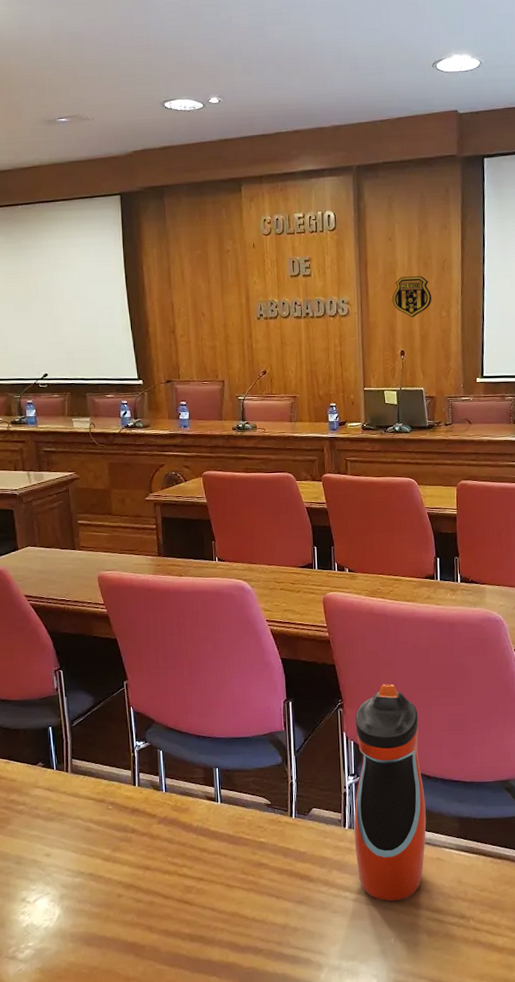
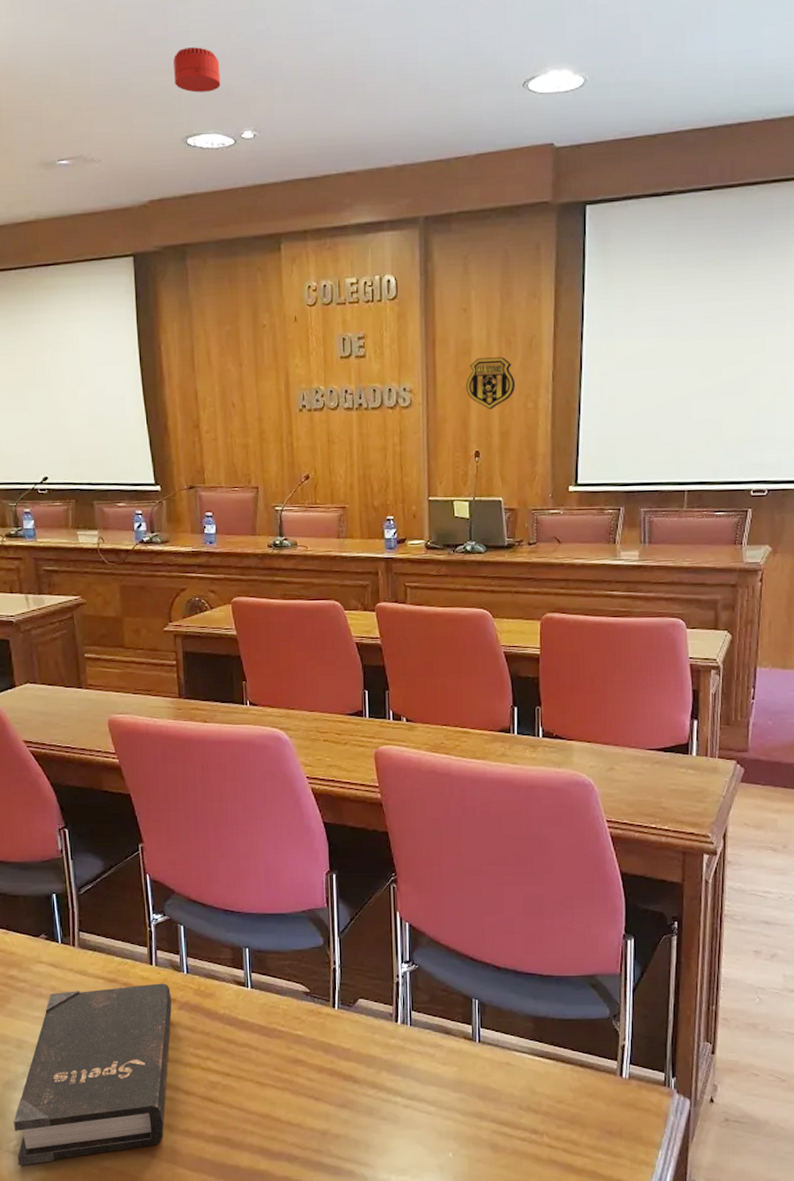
hardback book: none [13,801,153,970] -> present [14,983,172,1166]
smoke detector: none [153,32,192,67] -> present [173,47,221,93]
water bottle: present [353,684,427,902] -> none [407,856,494,1110]

